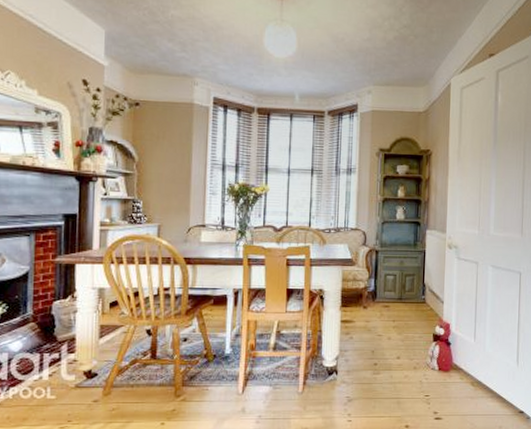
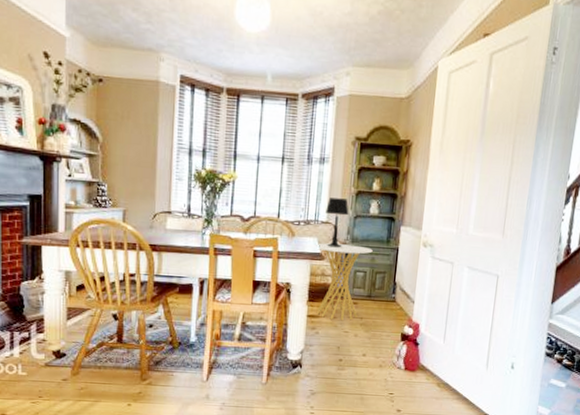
side table: none [349,249,401,325] -> present [317,243,373,321]
table lamp: none [354,205,377,253] -> present [326,197,349,248]

